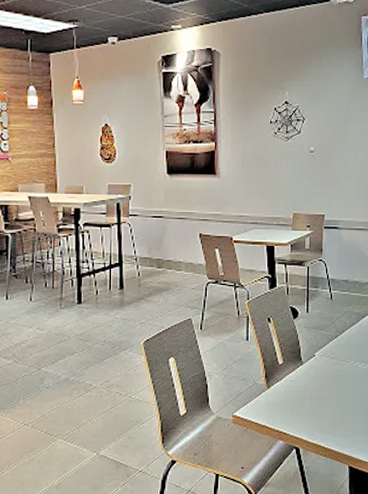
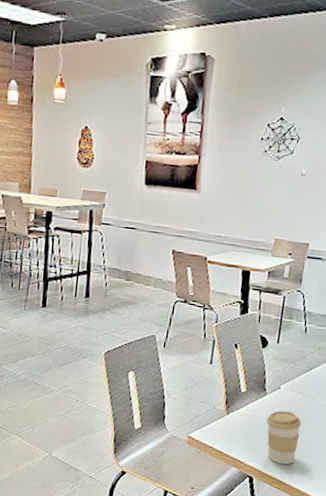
coffee cup: none [306,377,338,431] -> present [266,410,302,465]

